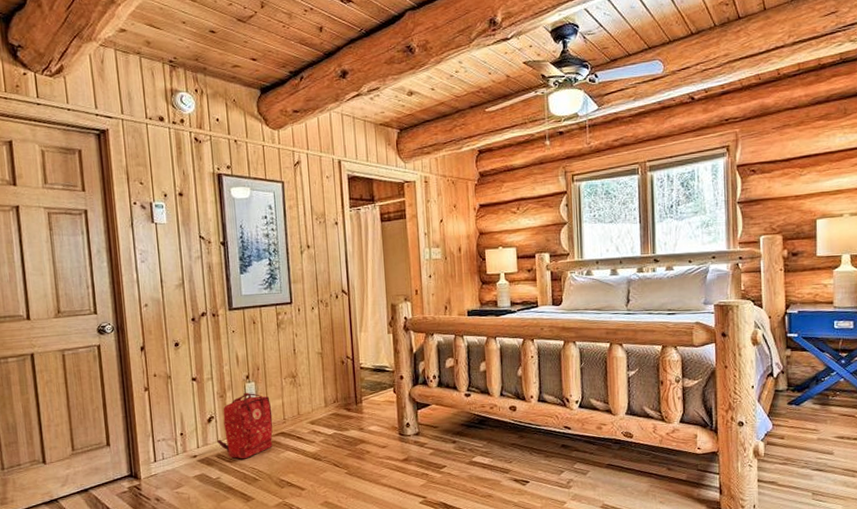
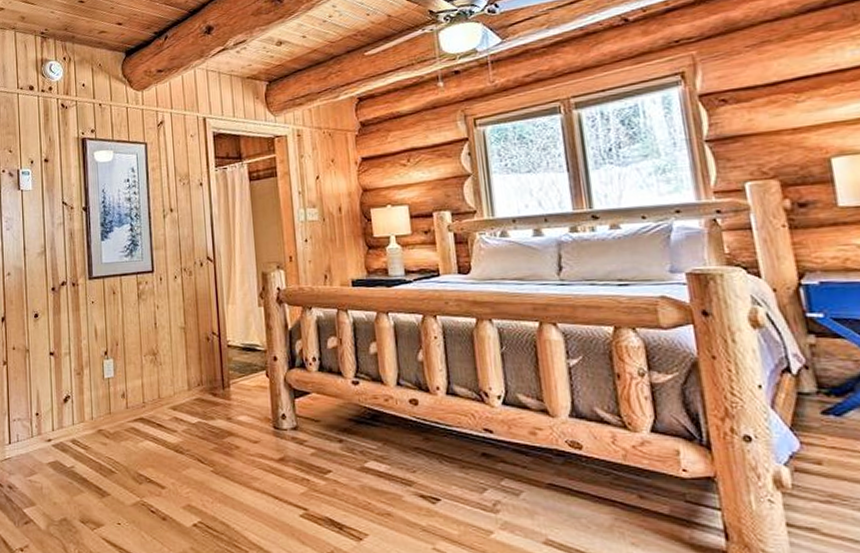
backpack: present [217,392,273,459] -> none [73,370,132,447]

